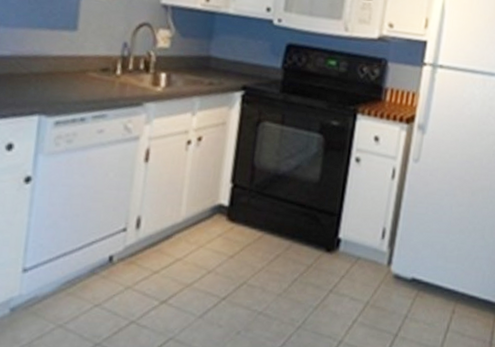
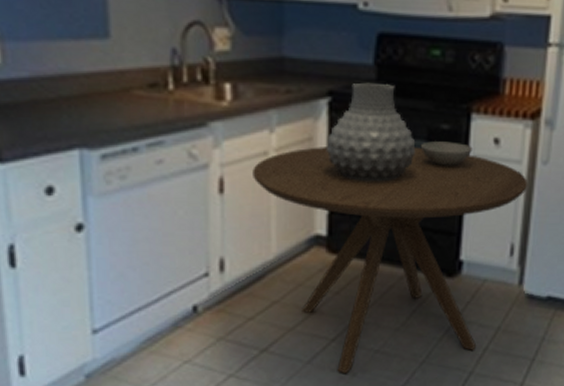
dining table: none [173,130,401,331] -> present [253,147,528,374]
vase: none [235,82,310,165] -> present [325,82,416,182]
bowl: none [313,134,356,157] -> present [420,141,473,166]

